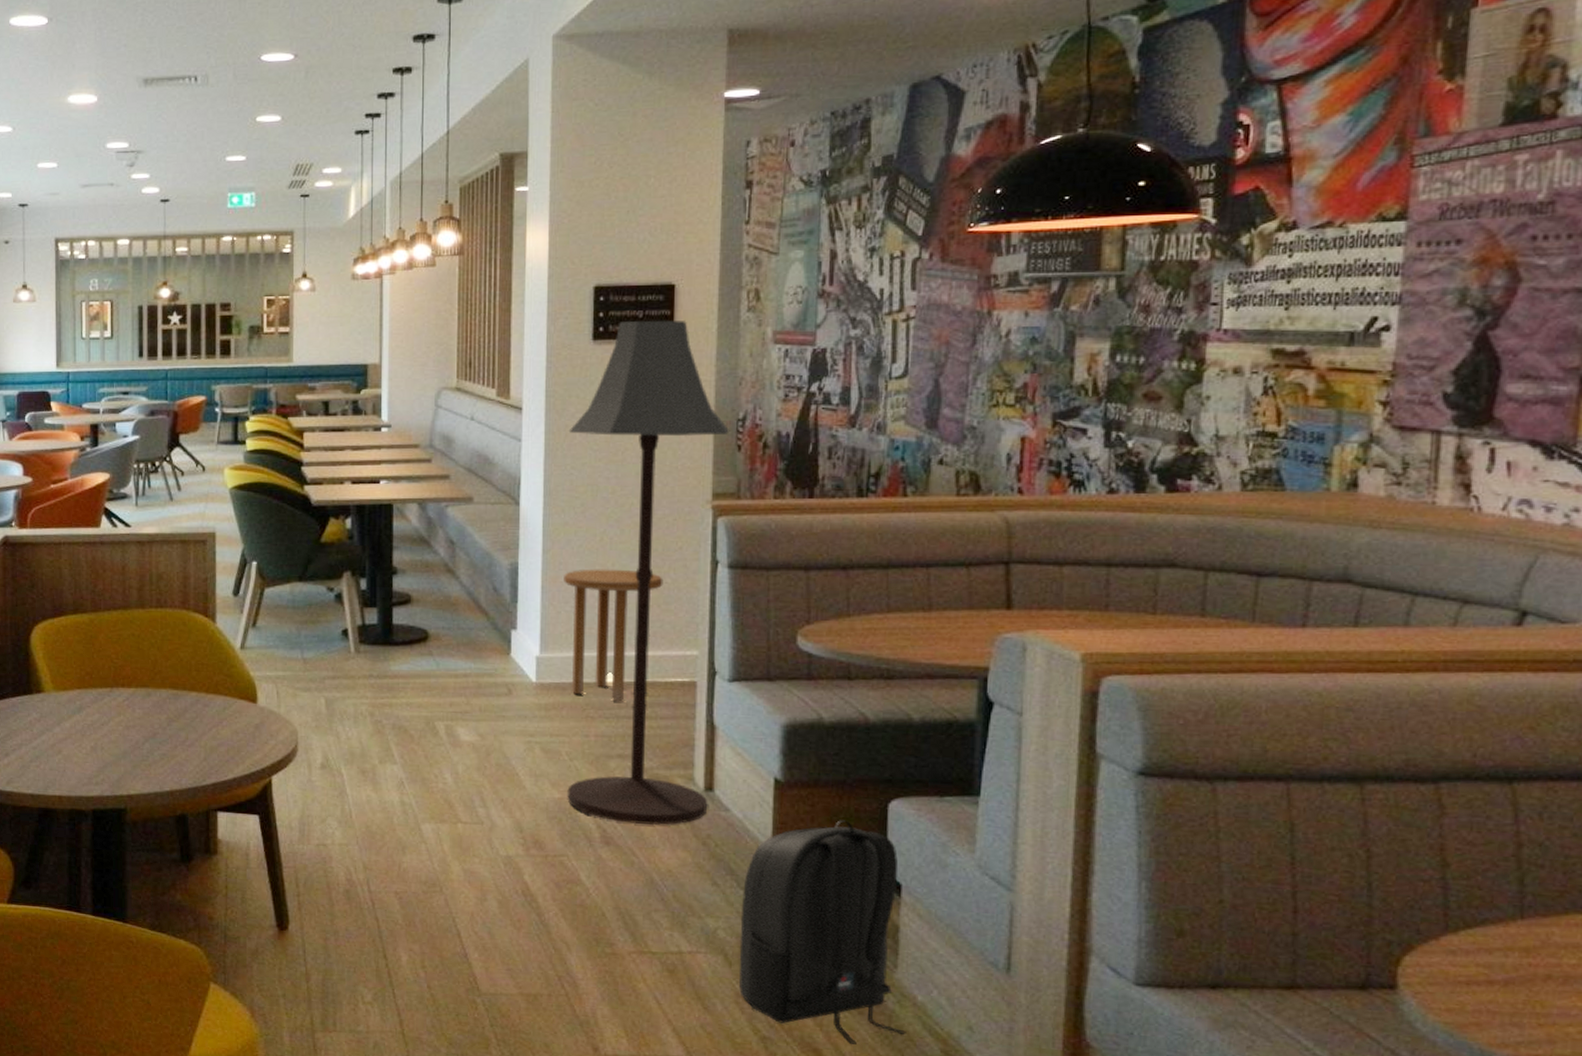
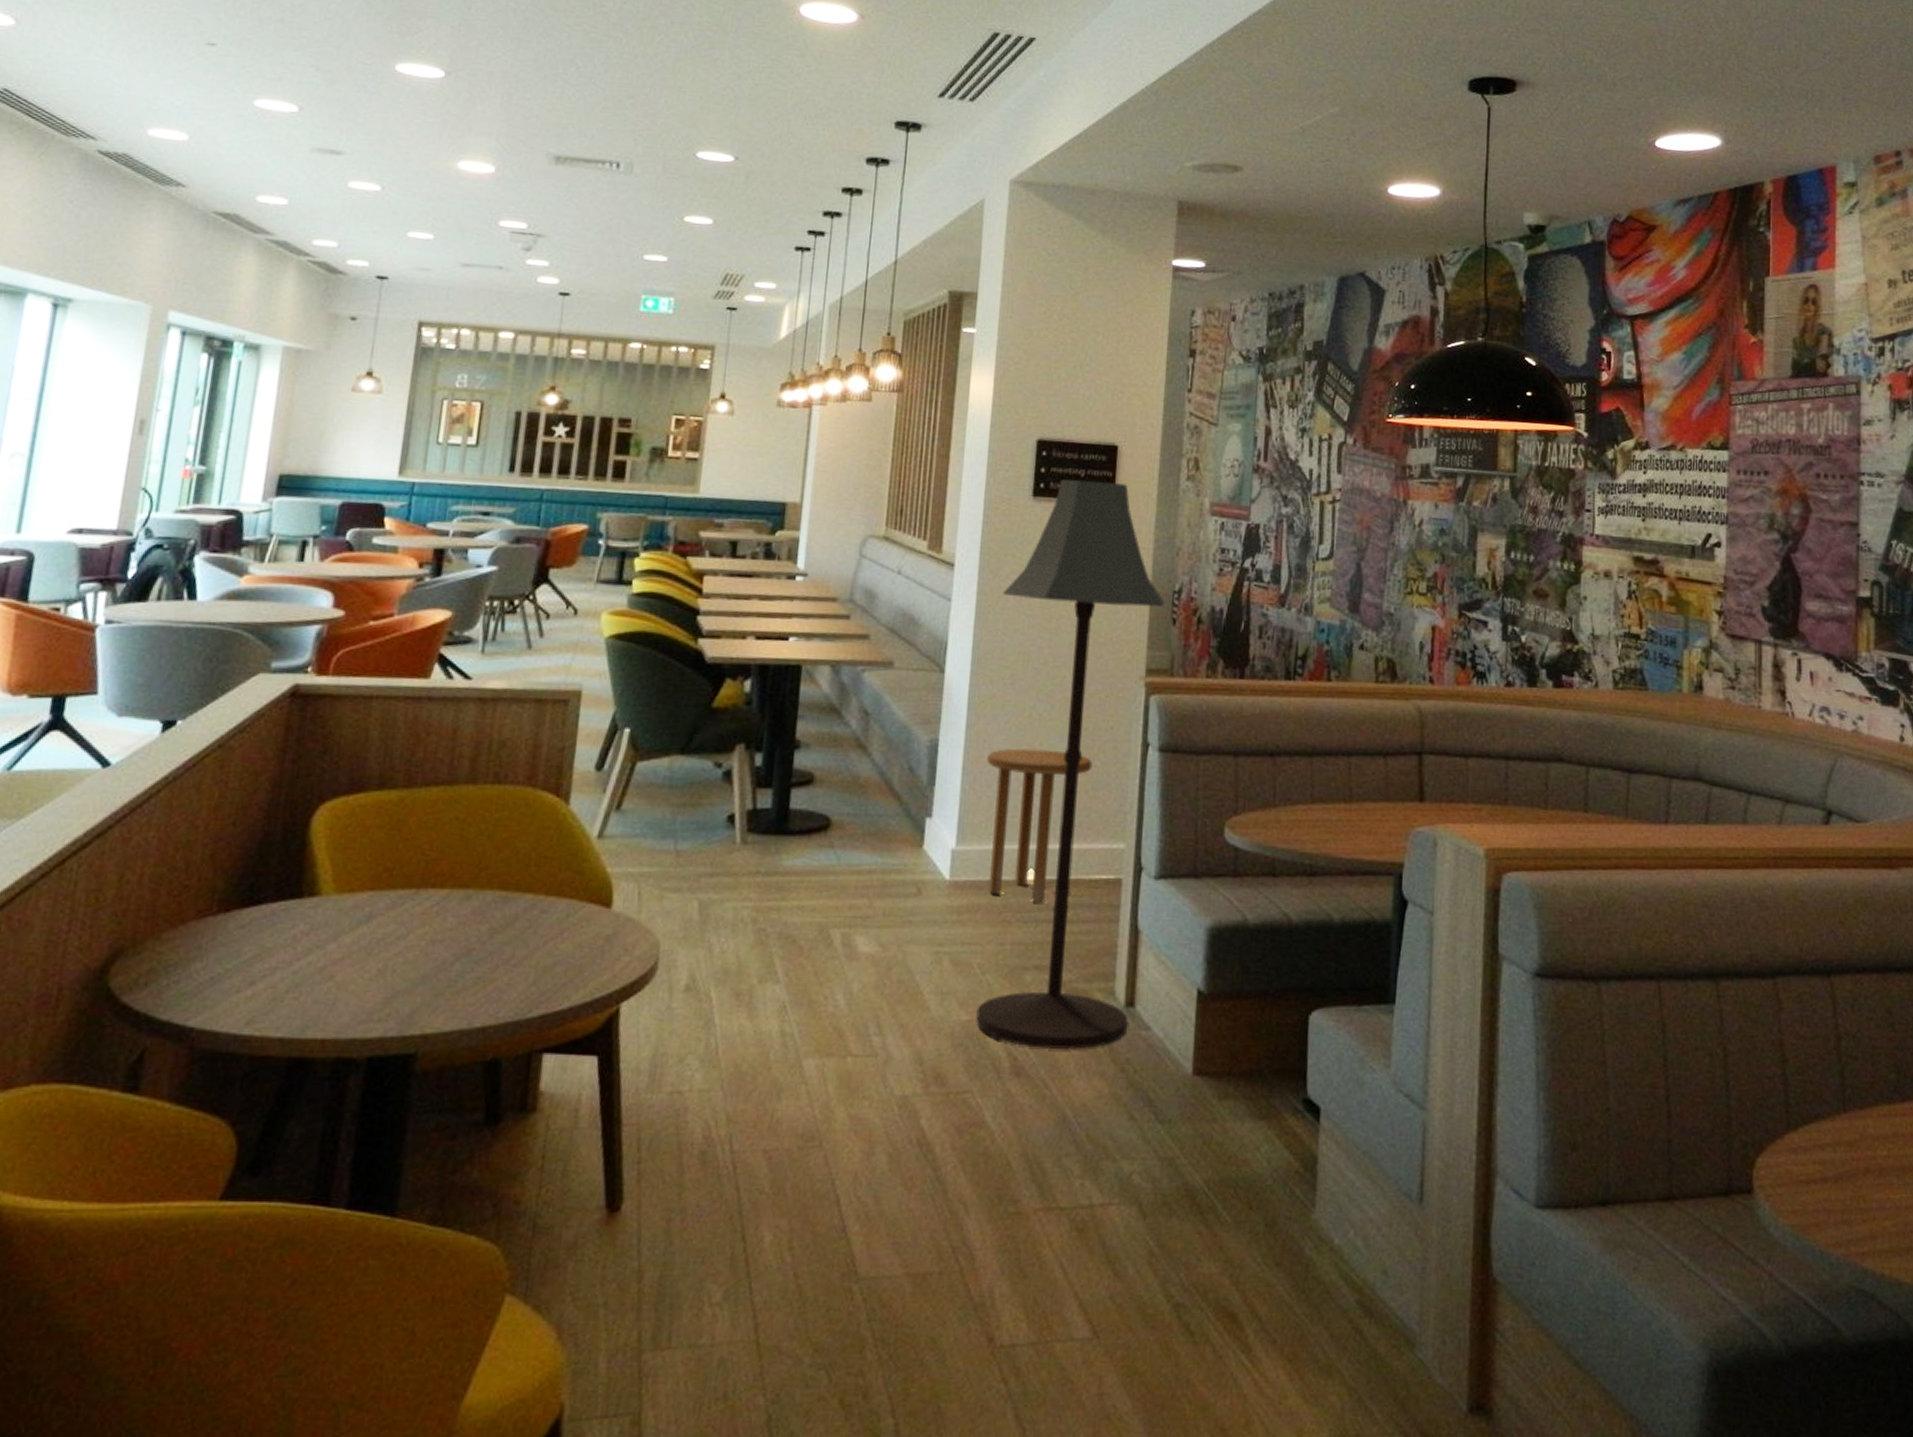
backpack: present [739,820,906,1044] -> none [1153,1036,1323,1303]

